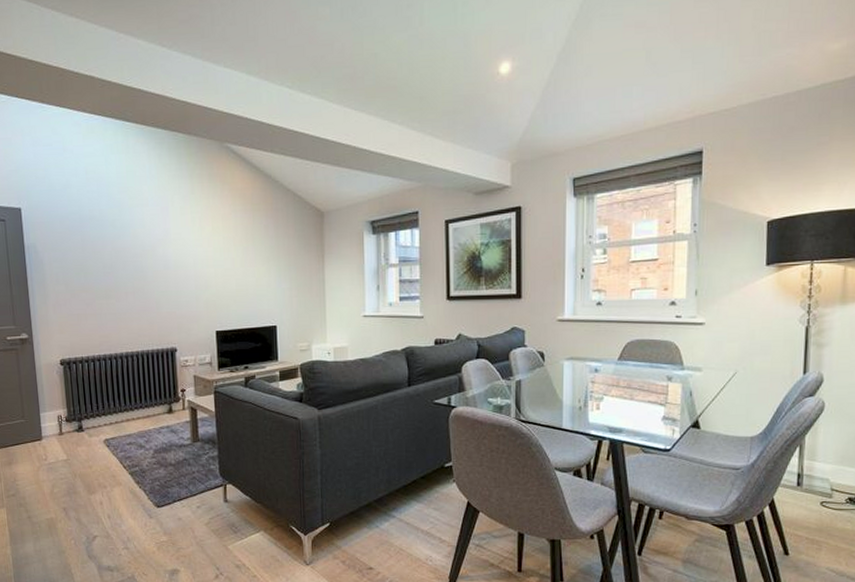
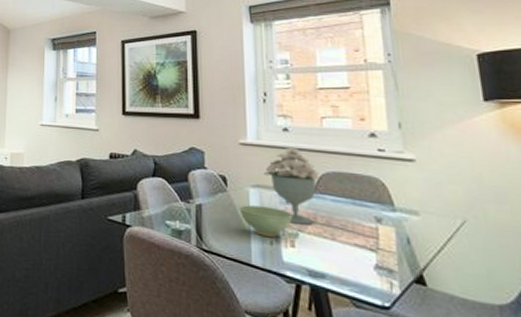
bowl: none [554,376,600,404] -> present [239,205,293,238]
bouquet: none [577,320,626,389] -> present [263,148,321,225]

